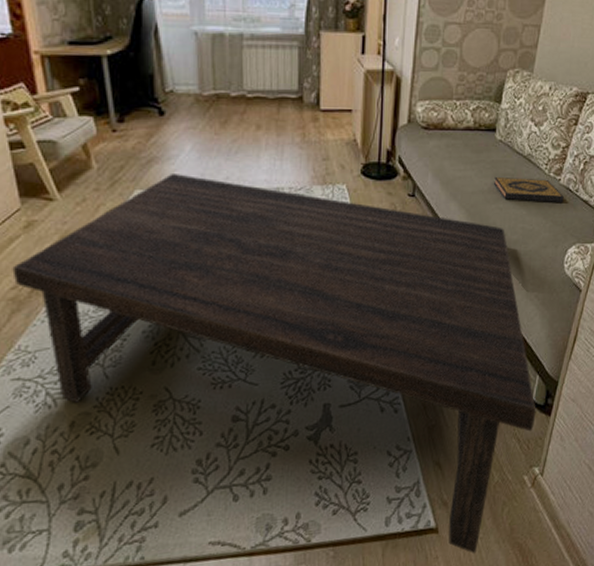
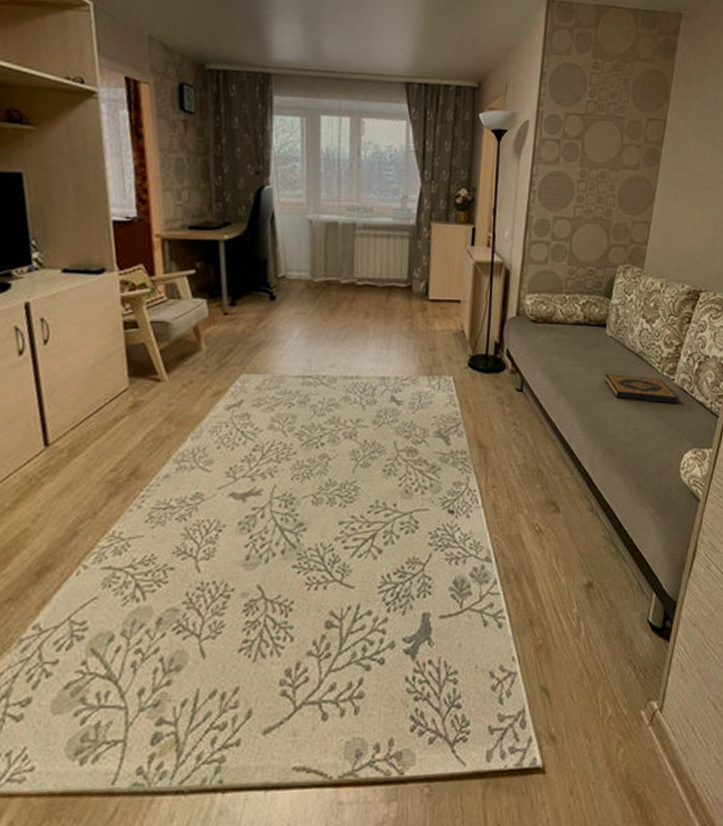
coffee table: present [12,174,536,554] -> none [114,359,653,803]

